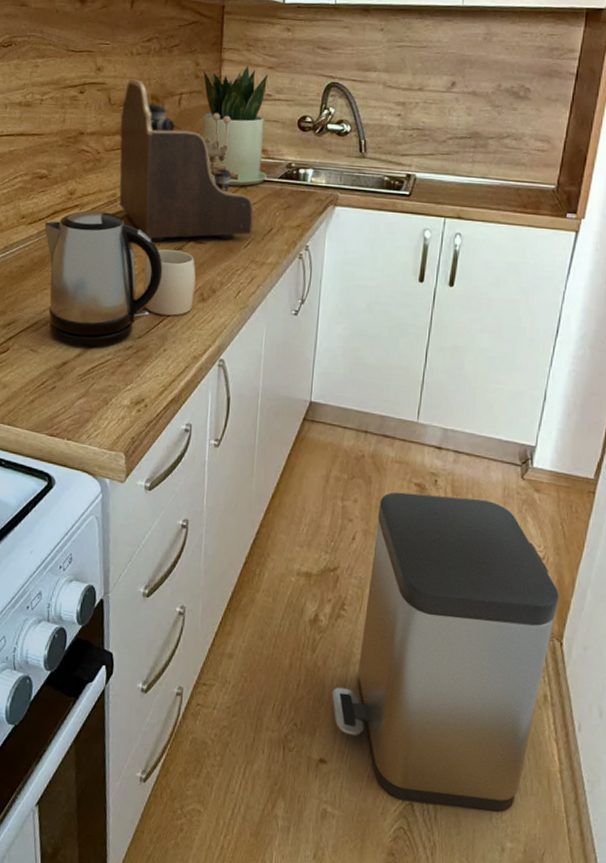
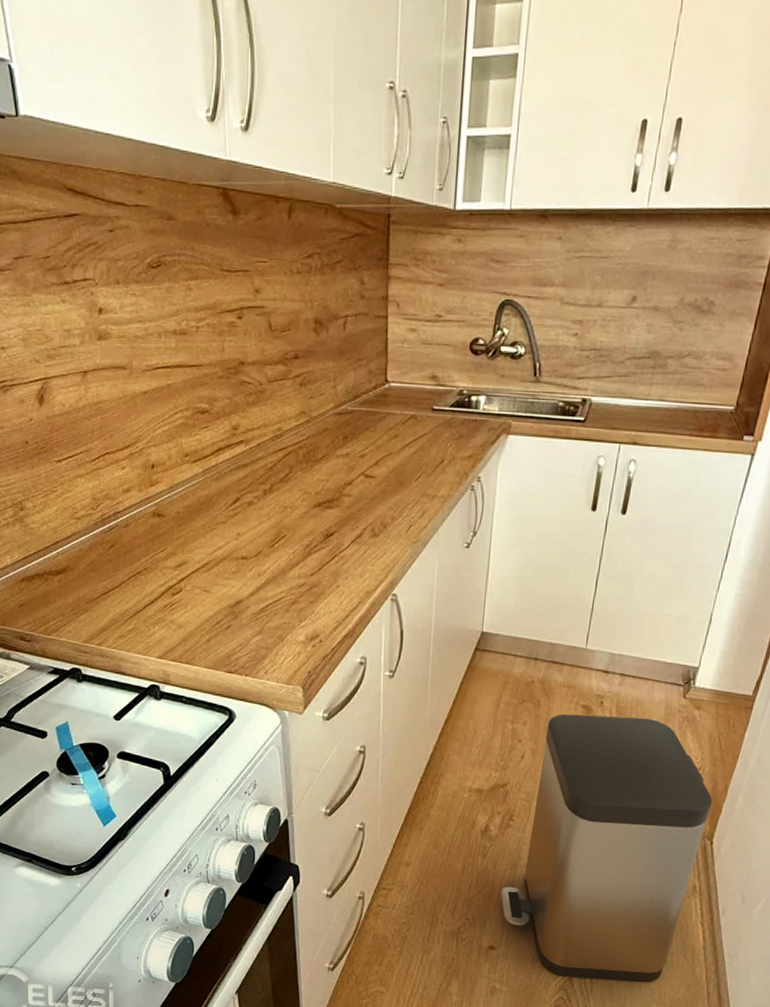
kettle: present [44,210,163,347] -> none [209,446,333,586]
spice rack: present [119,79,254,243] -> none [282,301,425,478]
mug: present [142,249,197,316] -> none [313,485,367,552]
planter: present [201,66,268,186] -> none [368,283,439,416]

